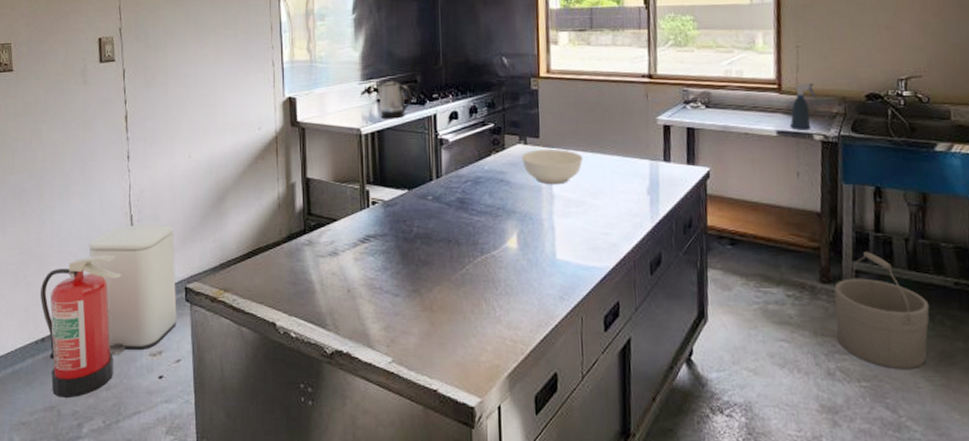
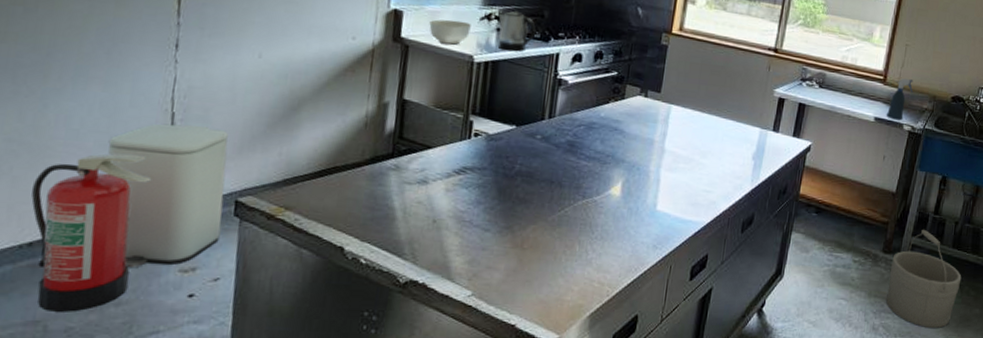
bowl: none [319,98,354,121] -> present [429,19,471,45]
bowl: present [522,148,583,185] -> none [639,103,700,140]

